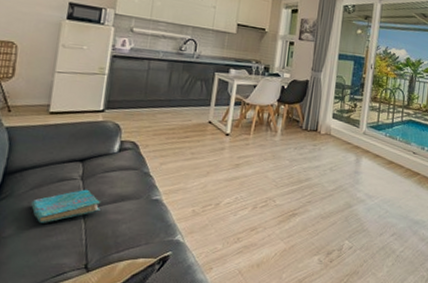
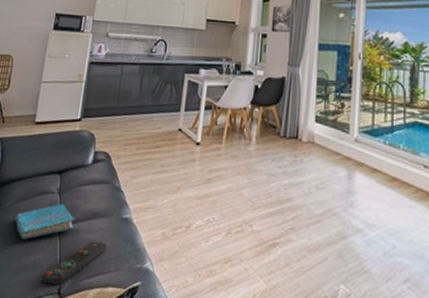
remote control: none [65,220,136,261] -> present [41,241,107,285]

